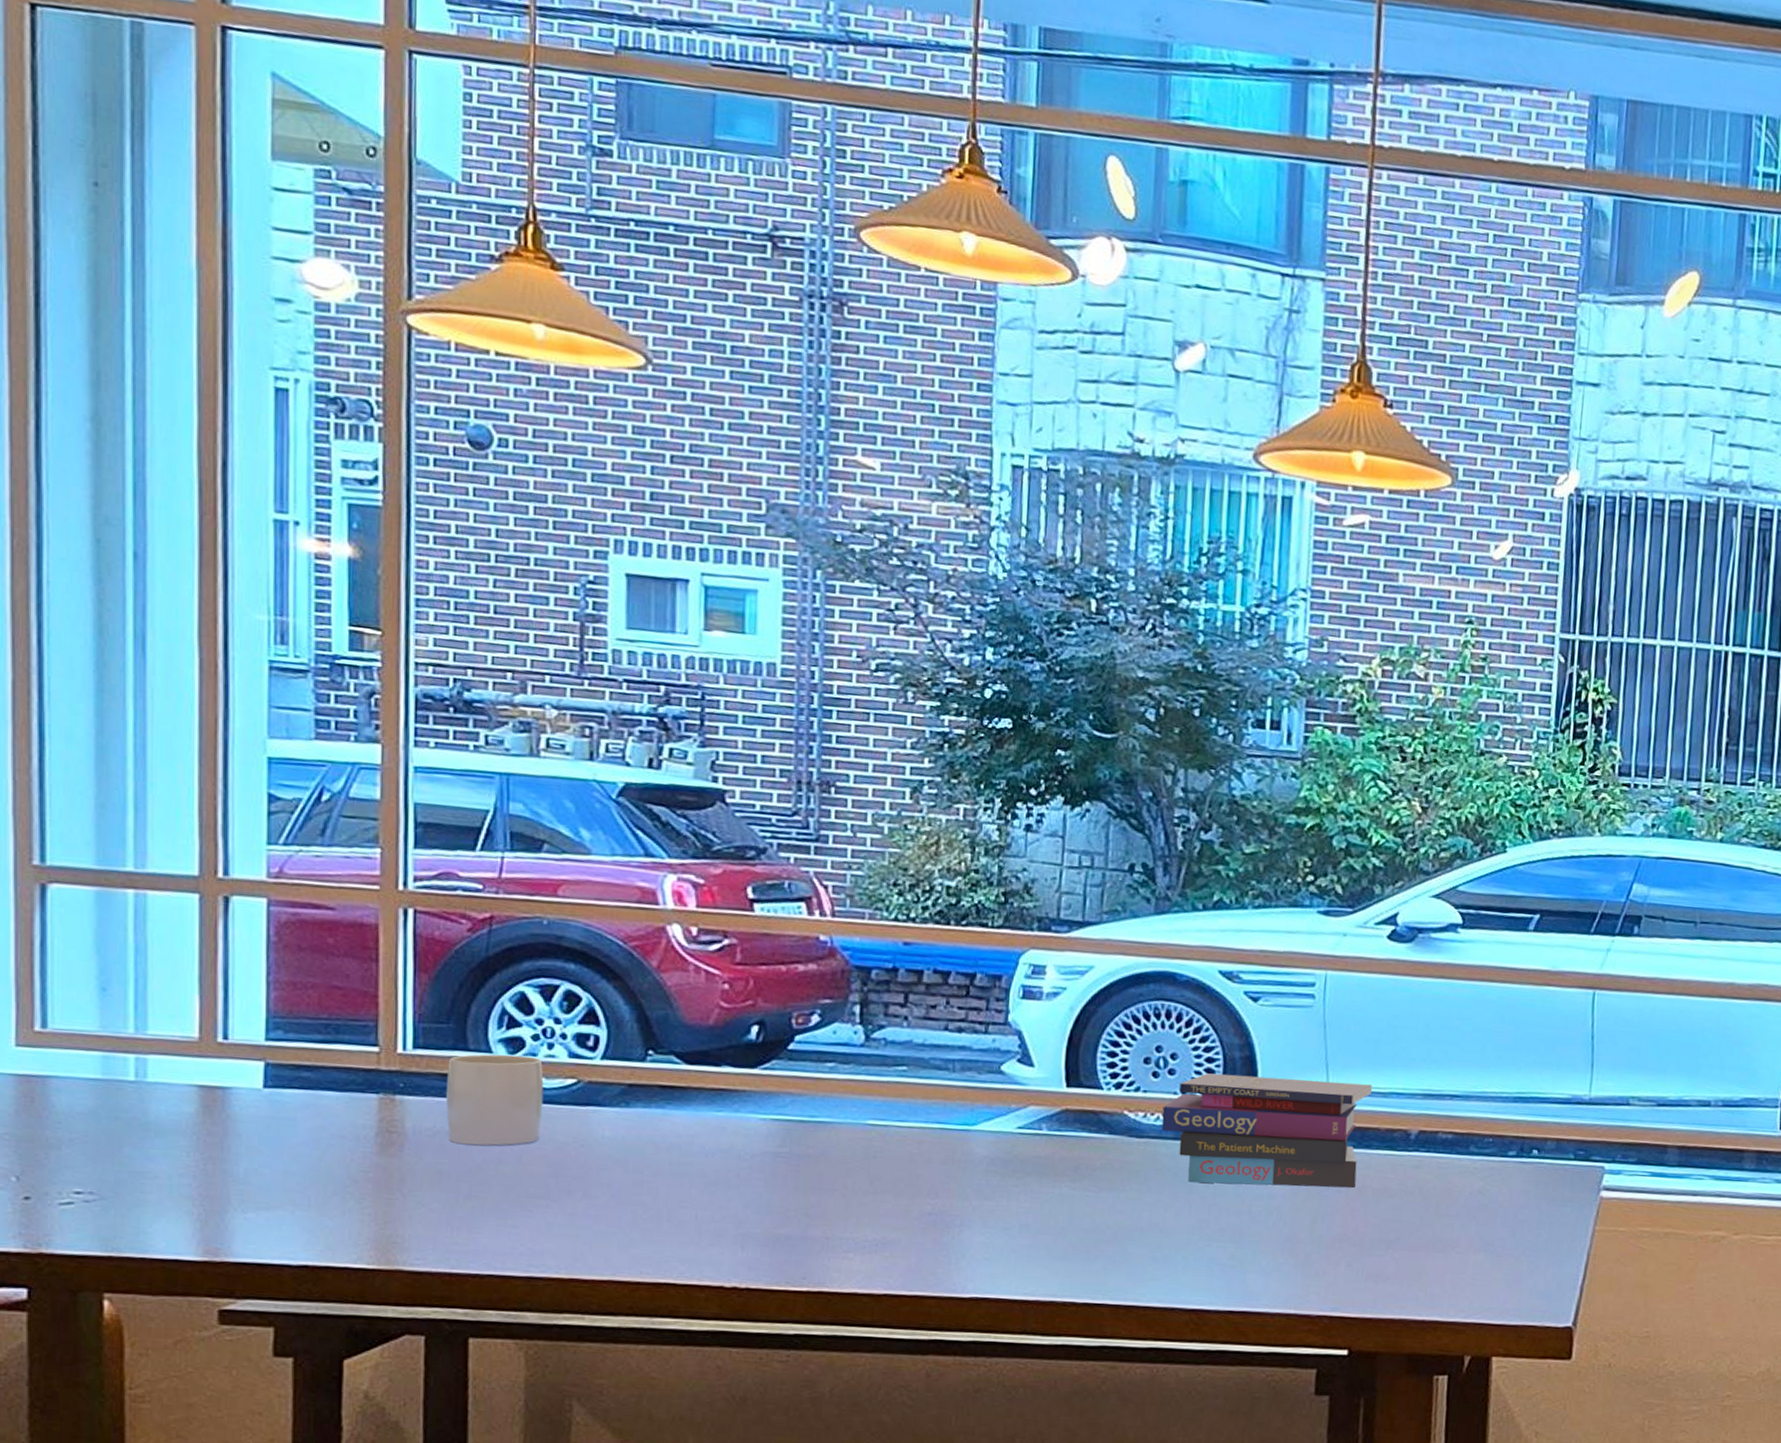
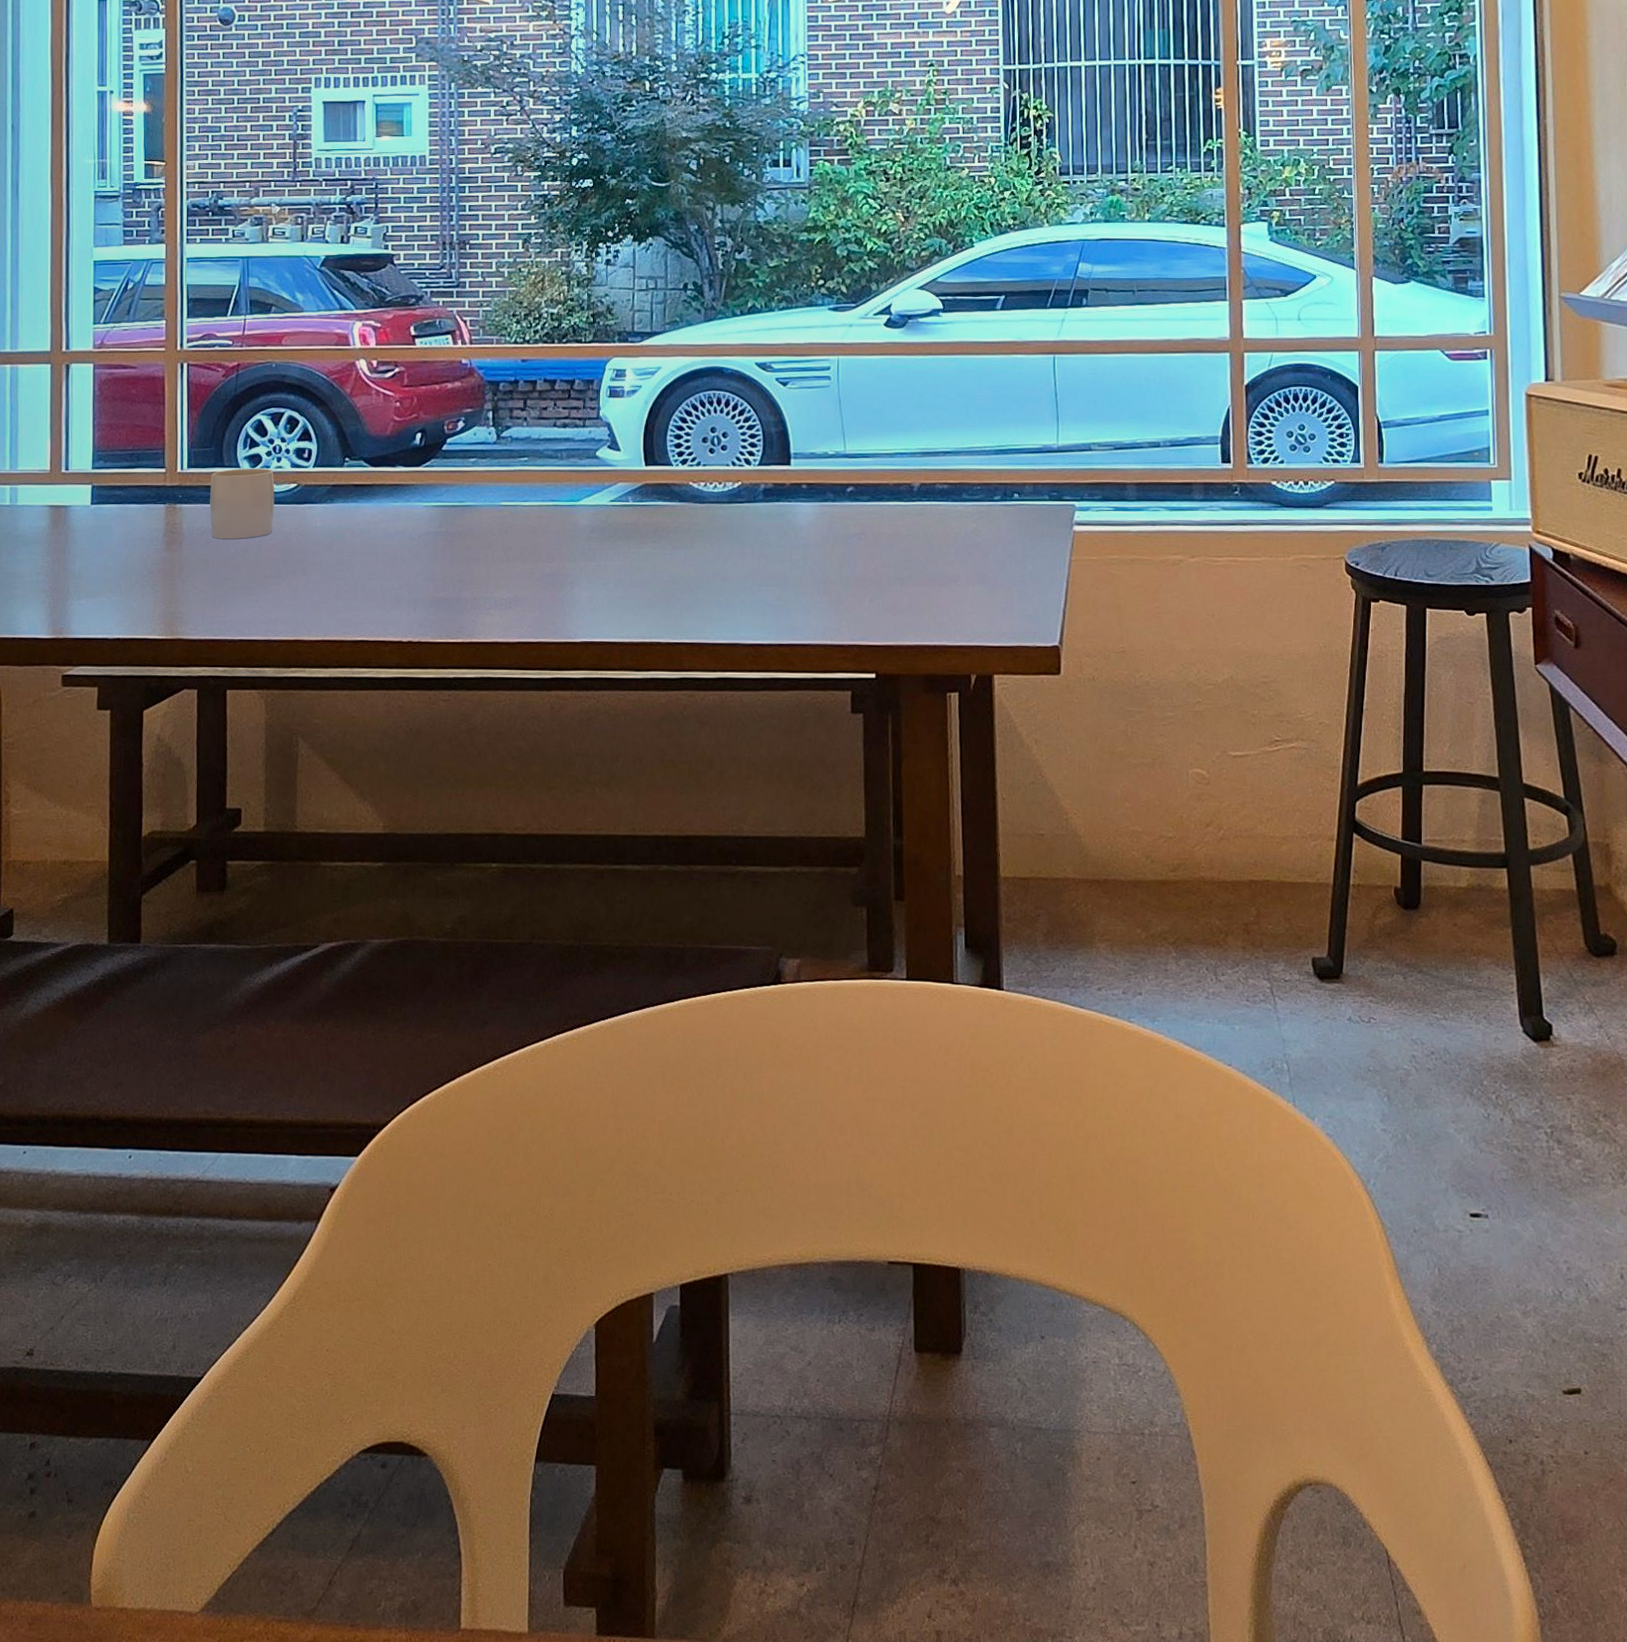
books: present [1161,1073,1372,1188] -> none [718,446,880,538]

